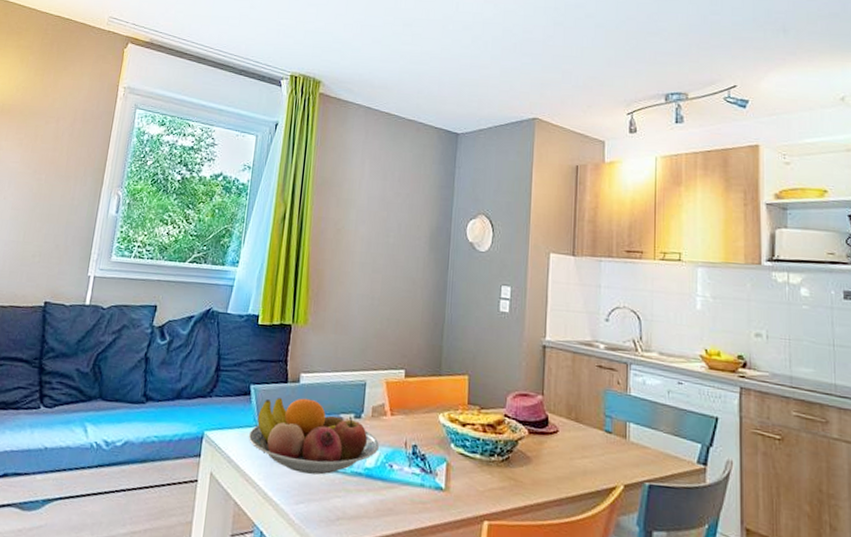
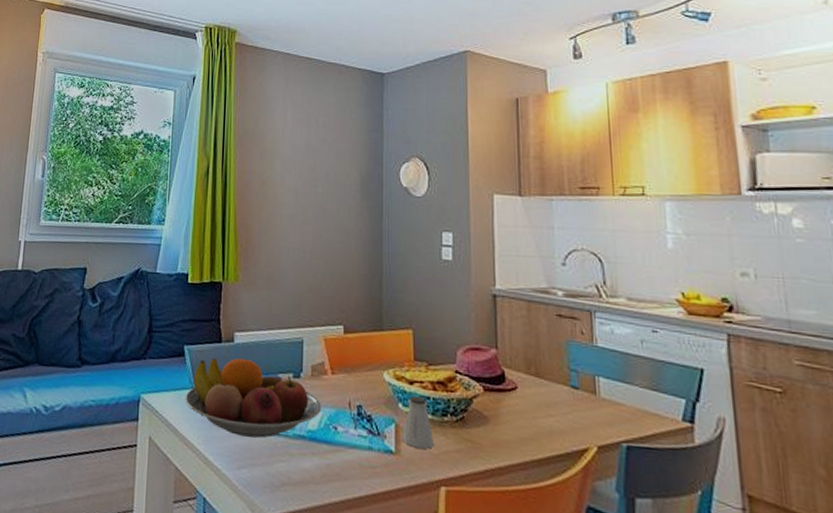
saltshaker: none [452,436,481,486] -> present [402,395,435,449]

